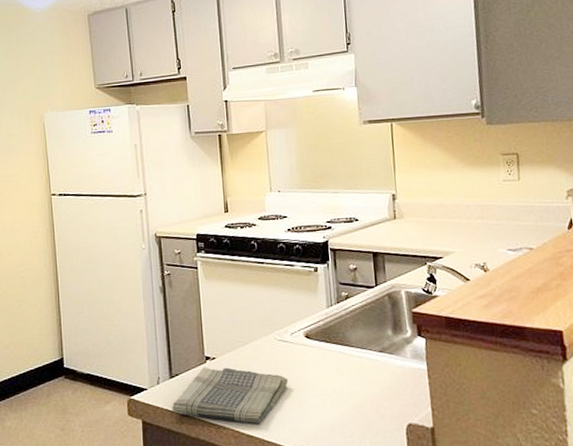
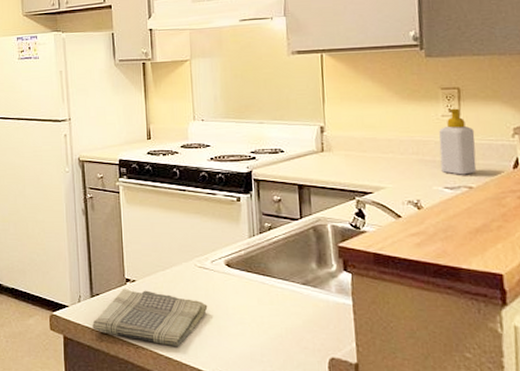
soap bottle: none [501,173,536,237] -> present [439,108,477,175]

